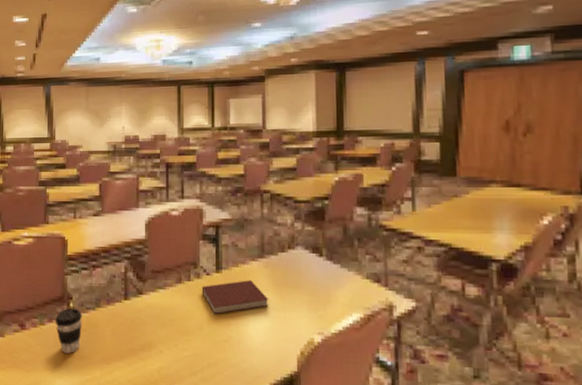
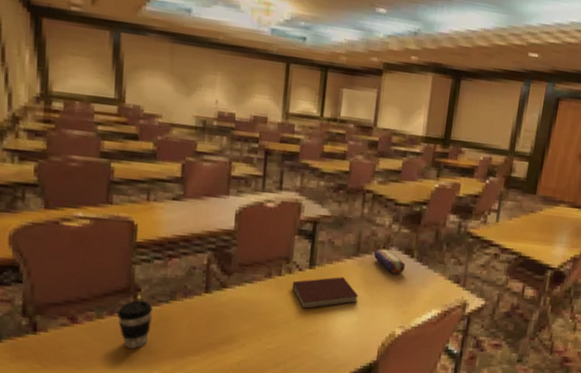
pencil case: none [279,249,314,274] -> present [374,249,405,274]

